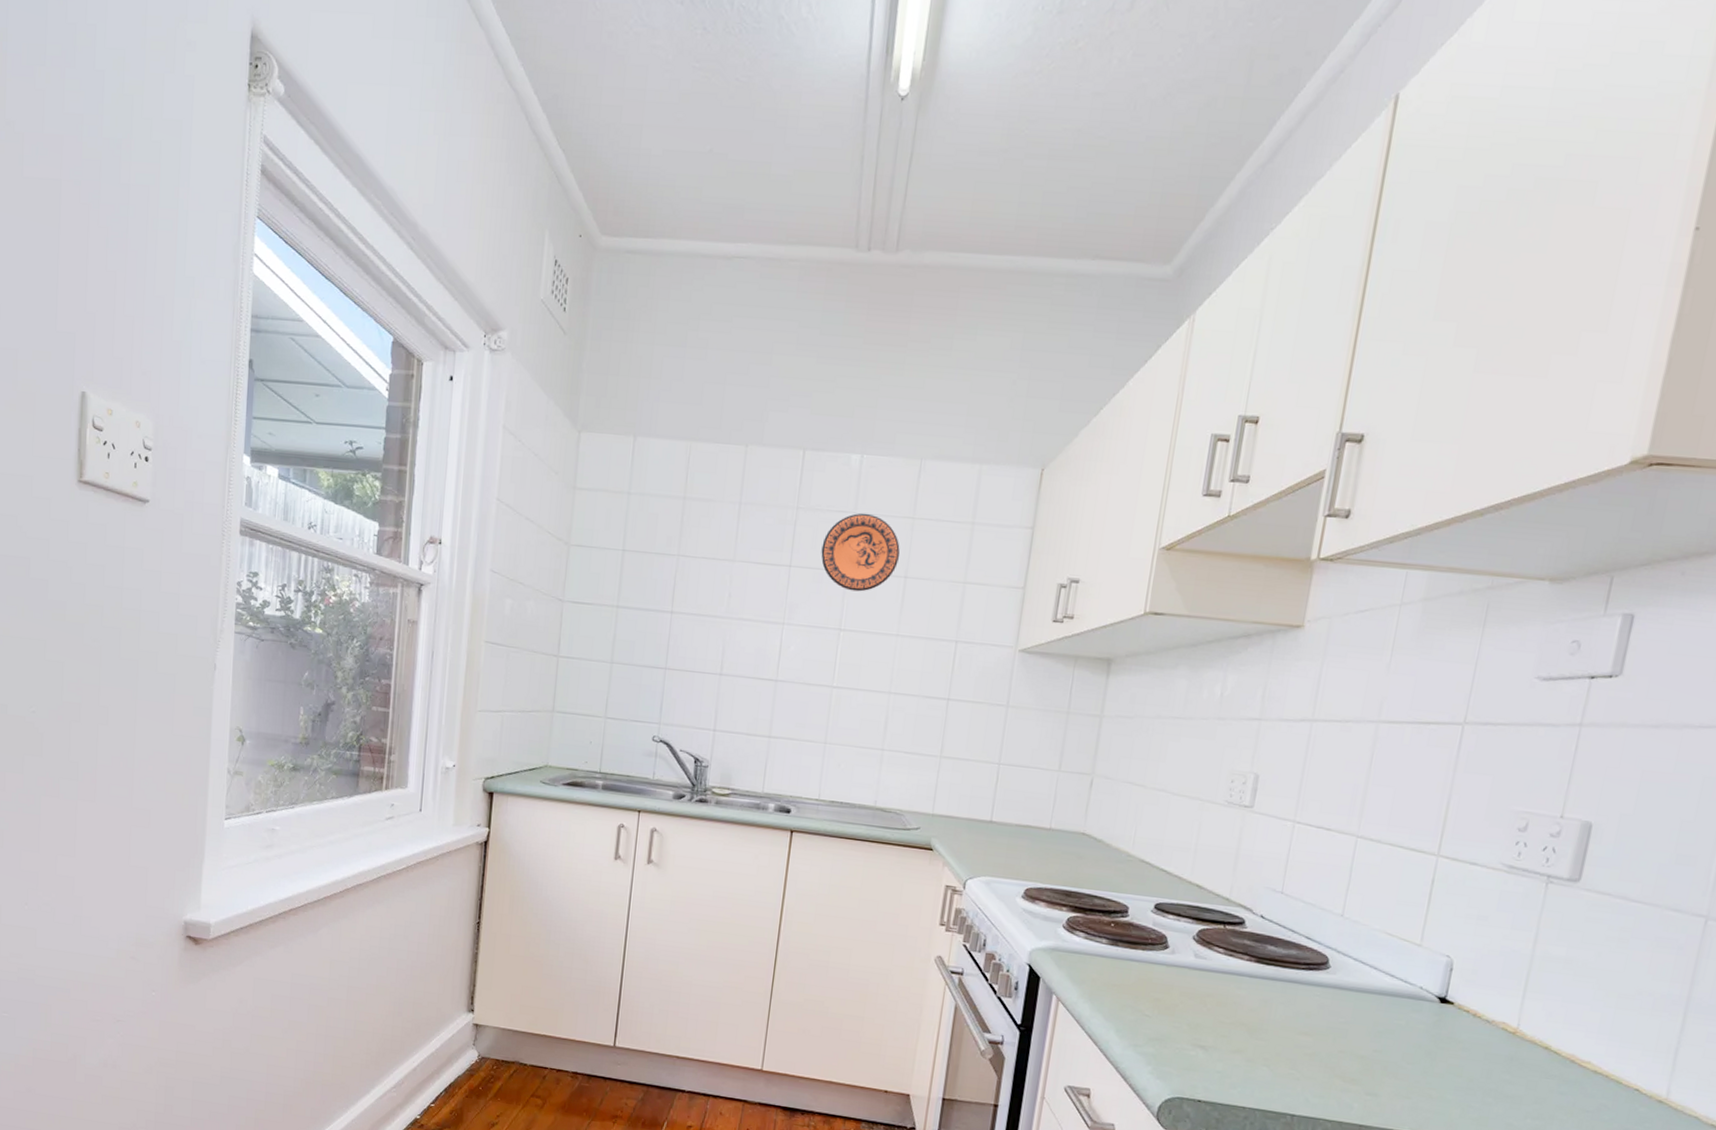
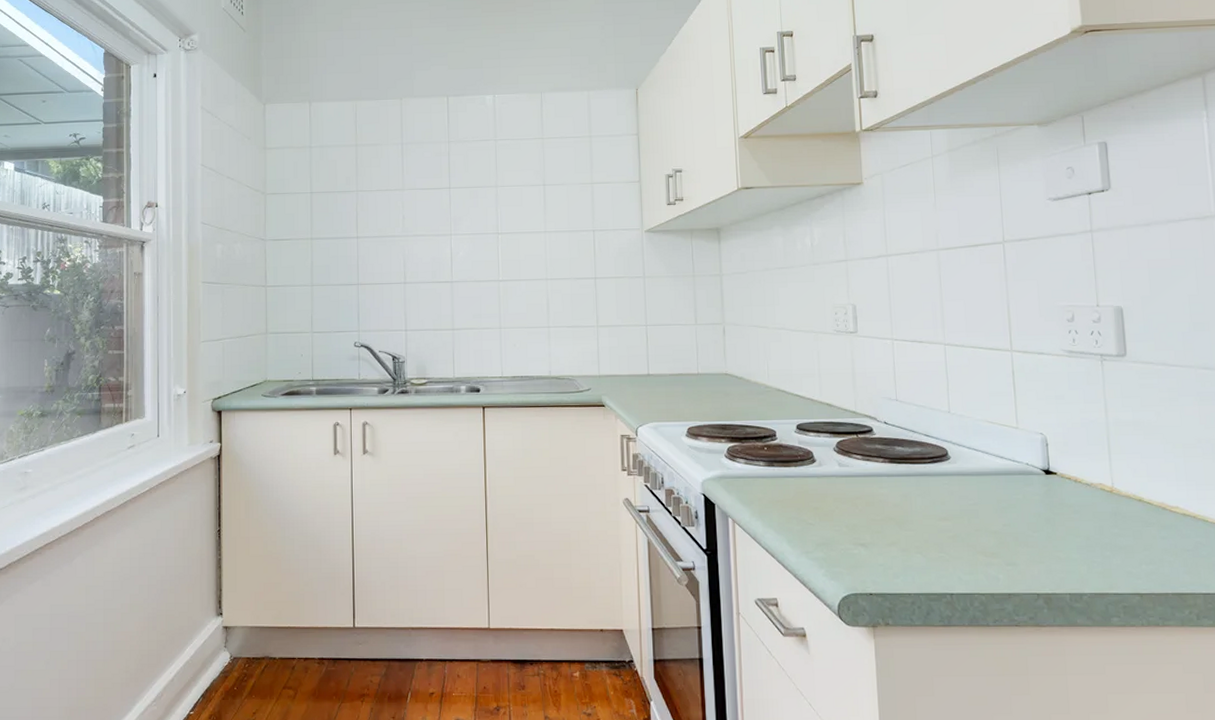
decorative plate: present [821,513,900,592] -> none [473,139,537,201]

